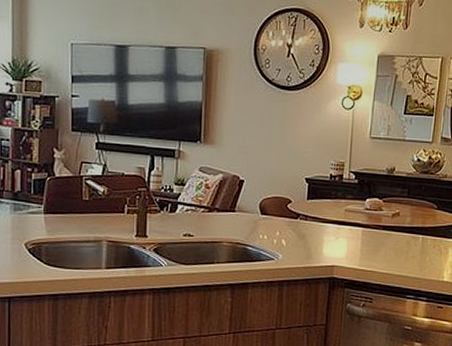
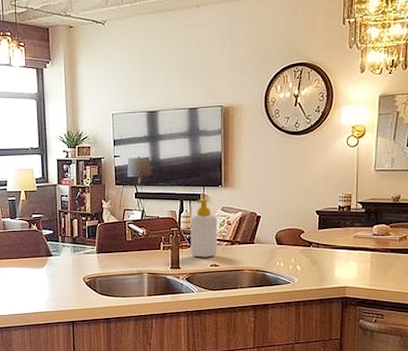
soap bottle: none [160,155,194,226] -> present [190,199,218,258]

